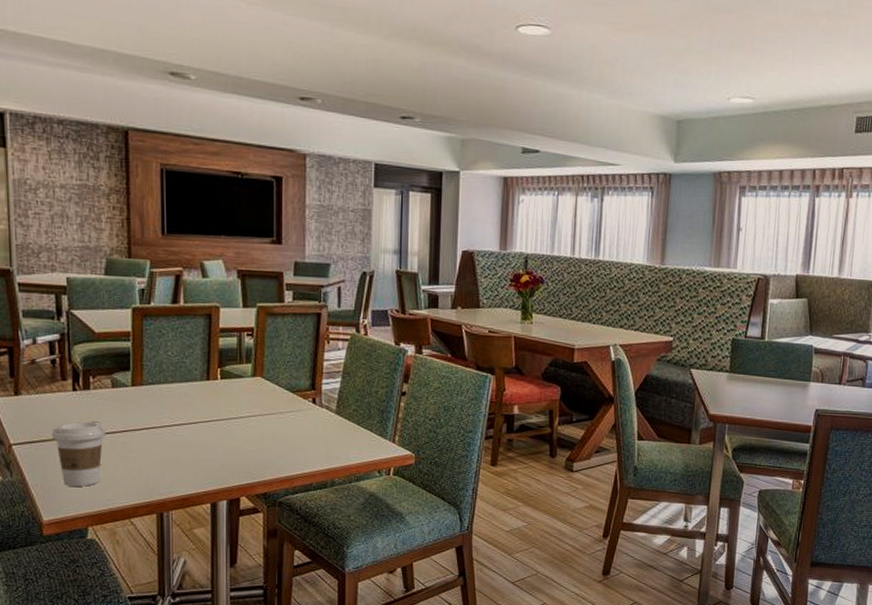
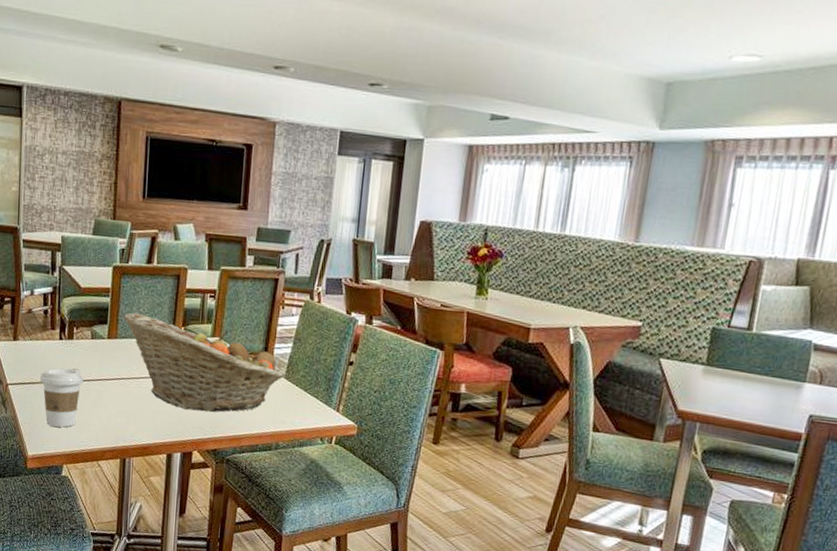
fruit basket: none [149,356,334,455] -> present [124,312,283,413]

